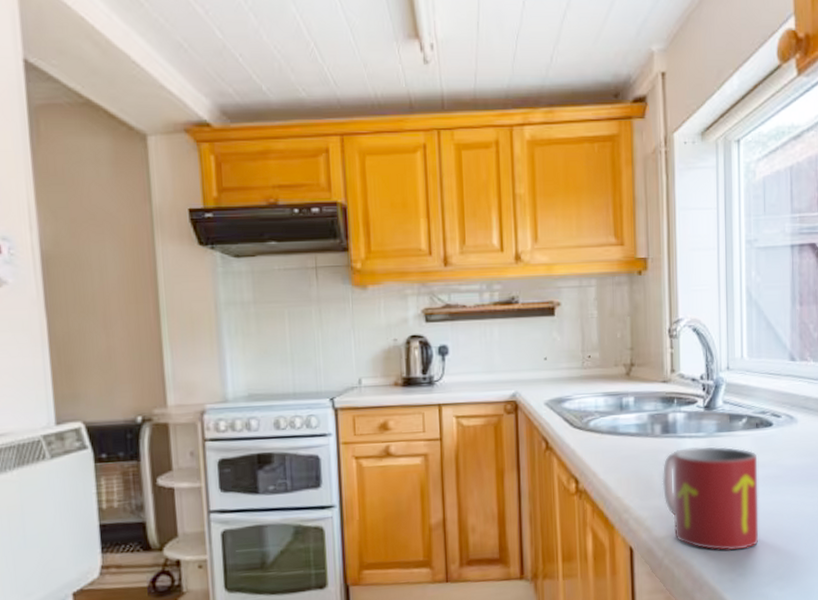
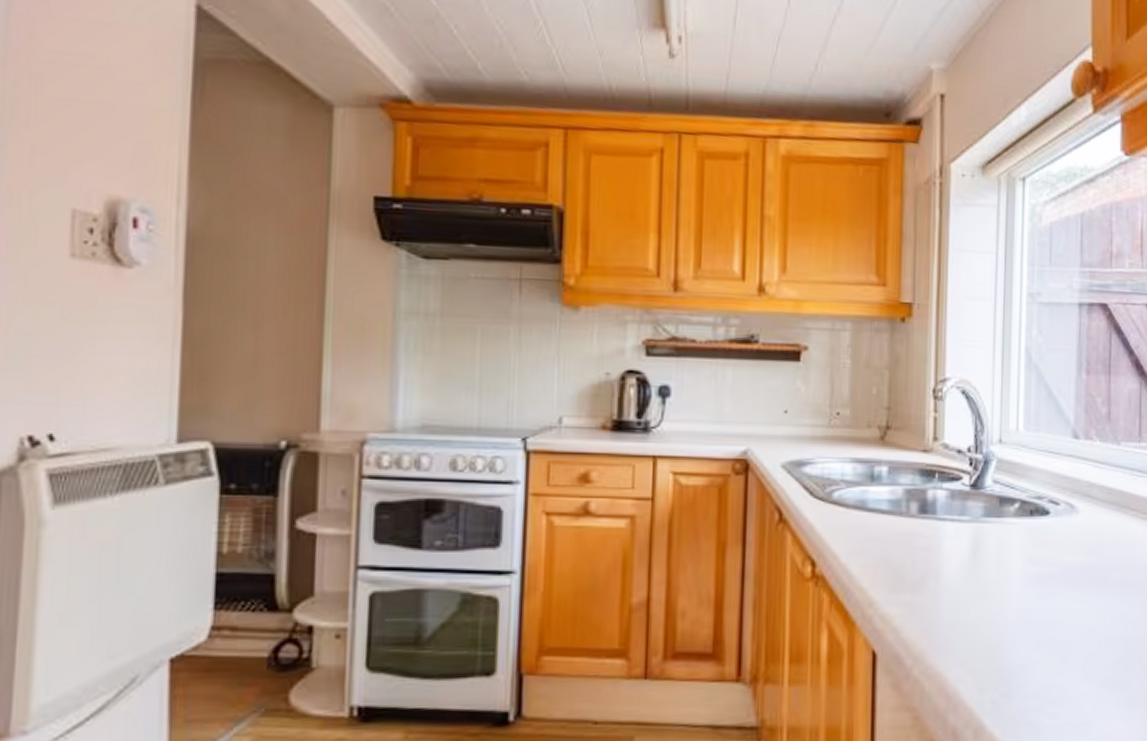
mug: present [662,446,759,551] -> none [915,534,1030,664]

